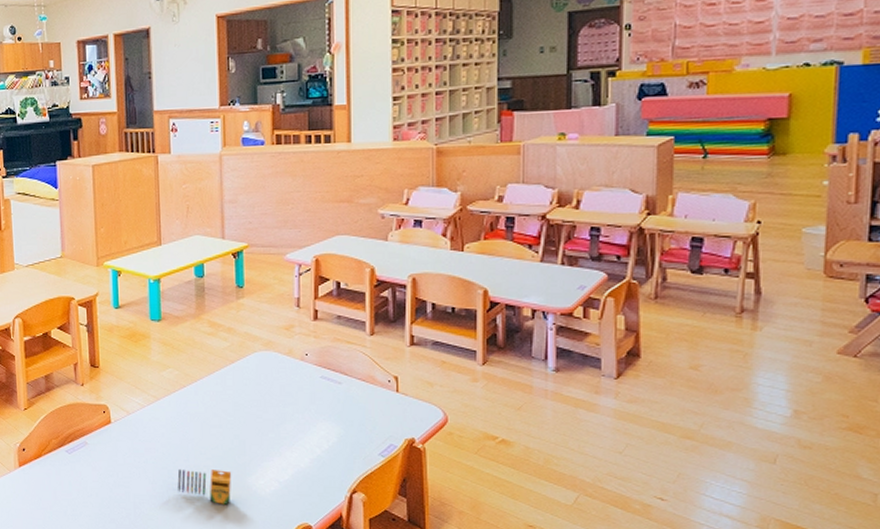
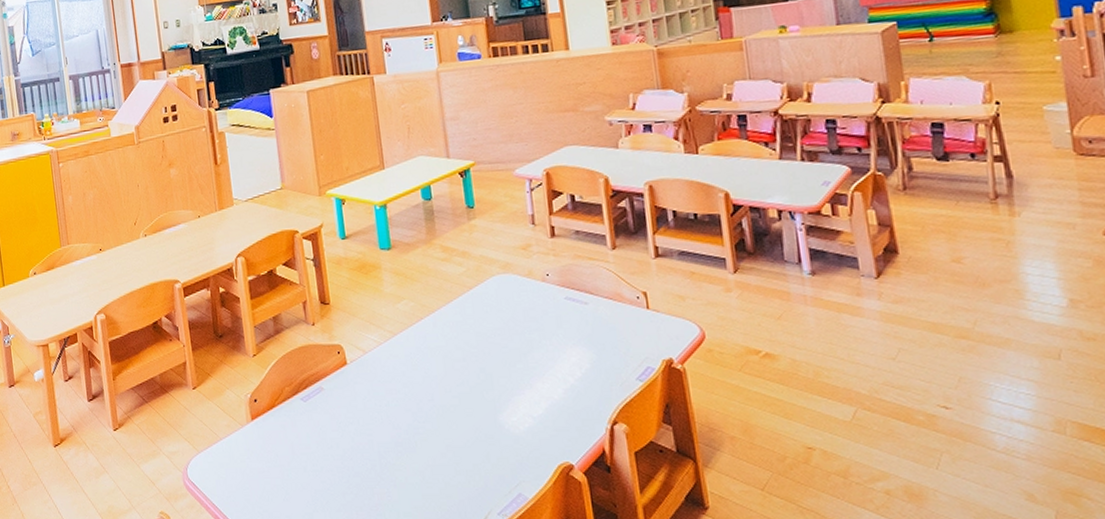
crayon: present [177,468,232,505] -> none [423,408,483,447]

